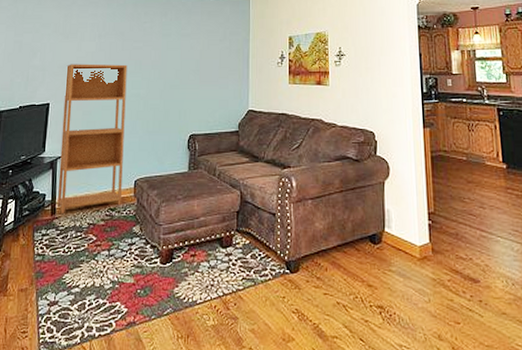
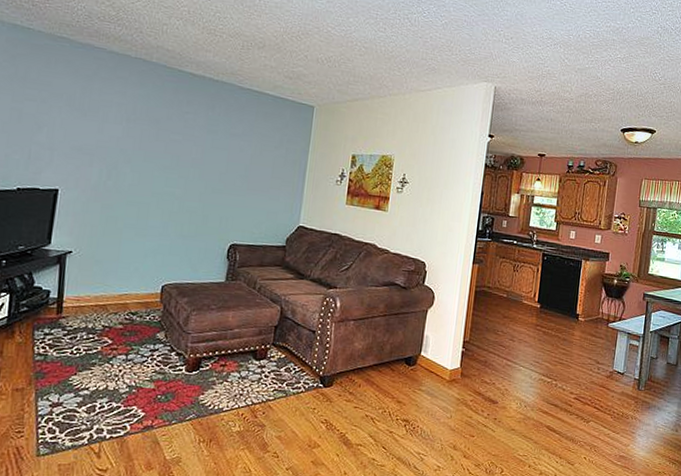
bookcase: present [57,64,128,213] -> none [64,147,162,313]

